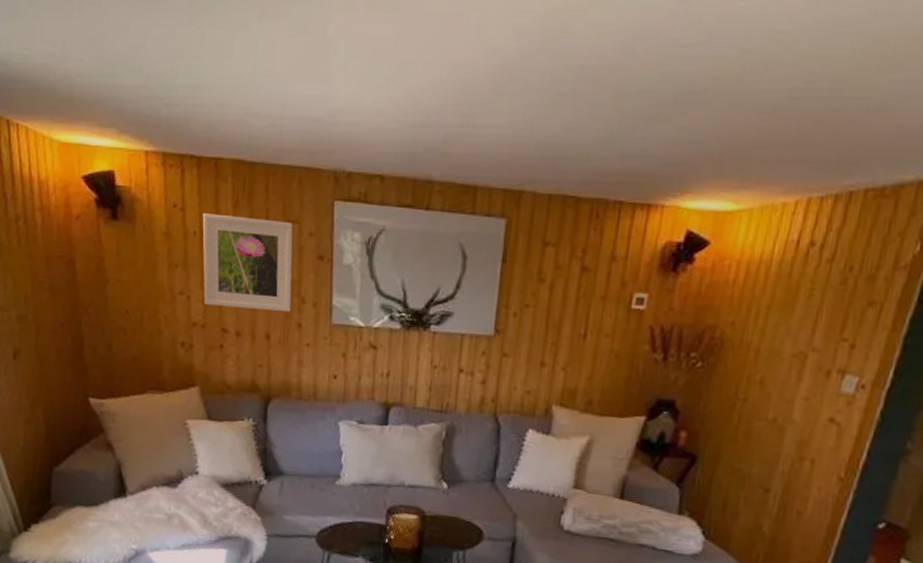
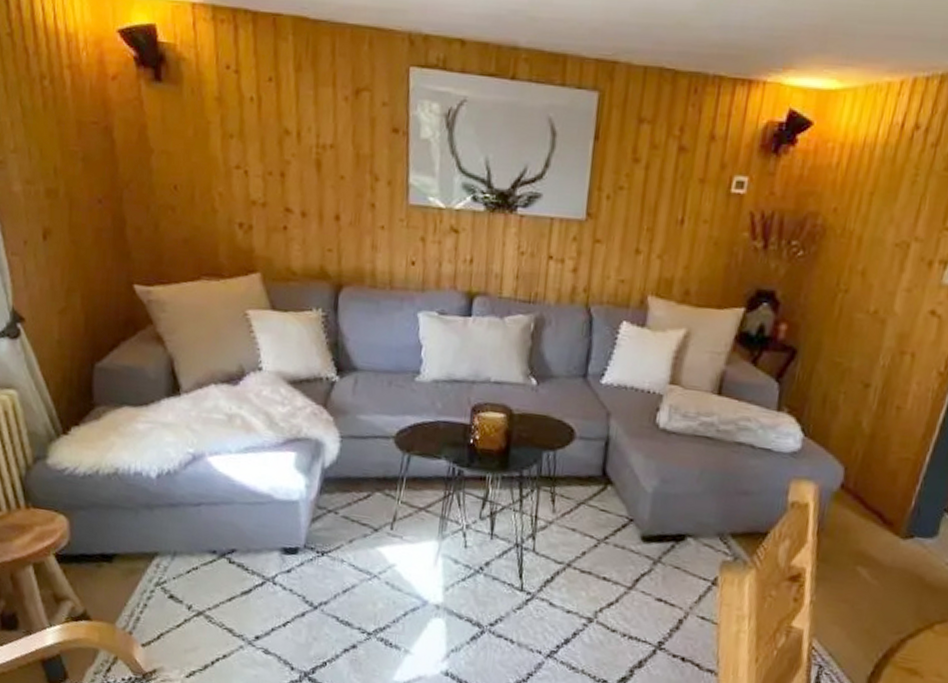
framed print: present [202,213,293,311] -> none [260,77,364,190]

